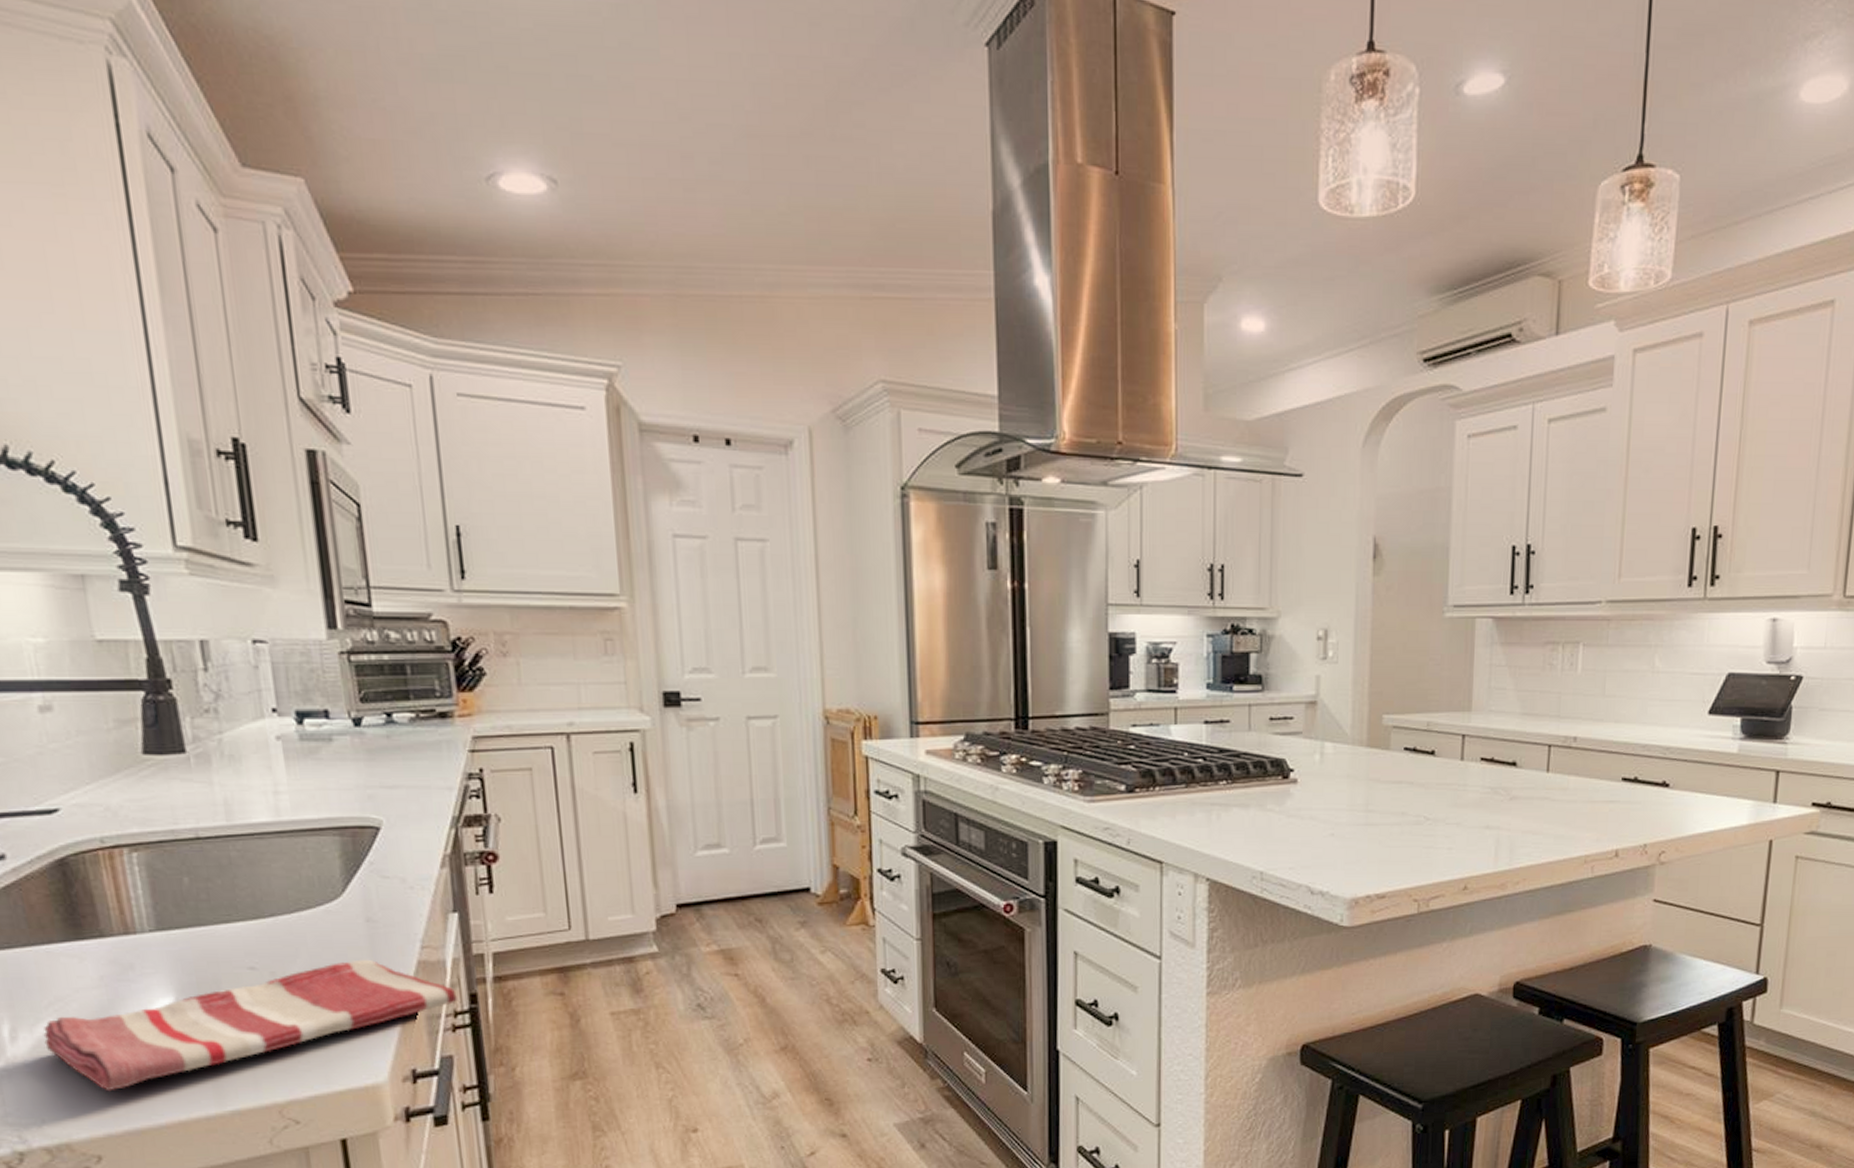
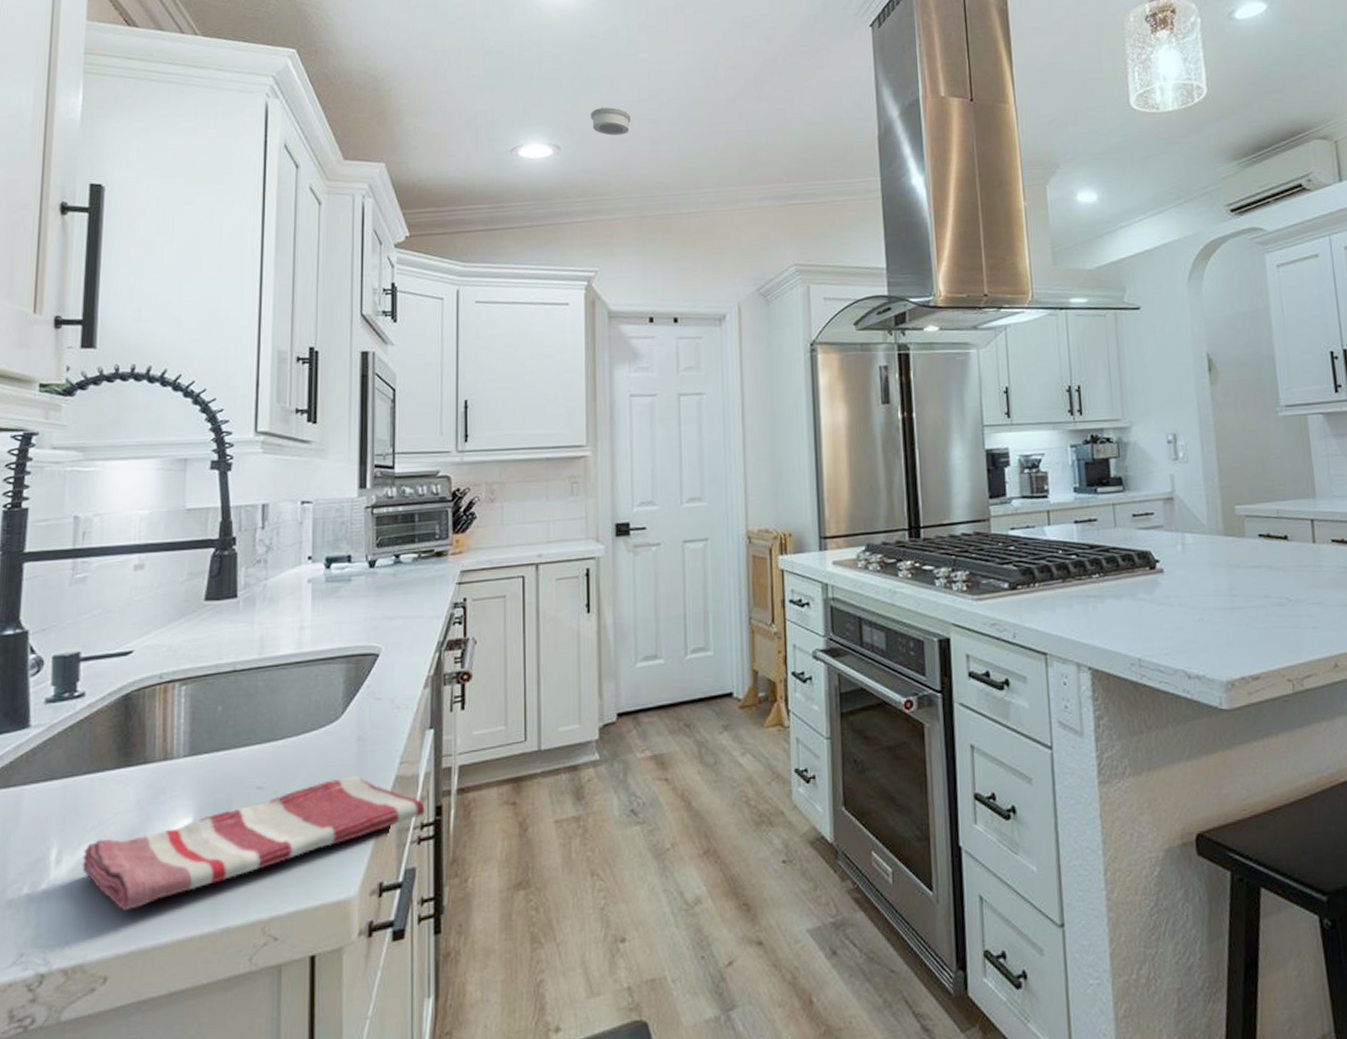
smoke detector: none [597,126,655,172] -> present [591,107,631,136]

